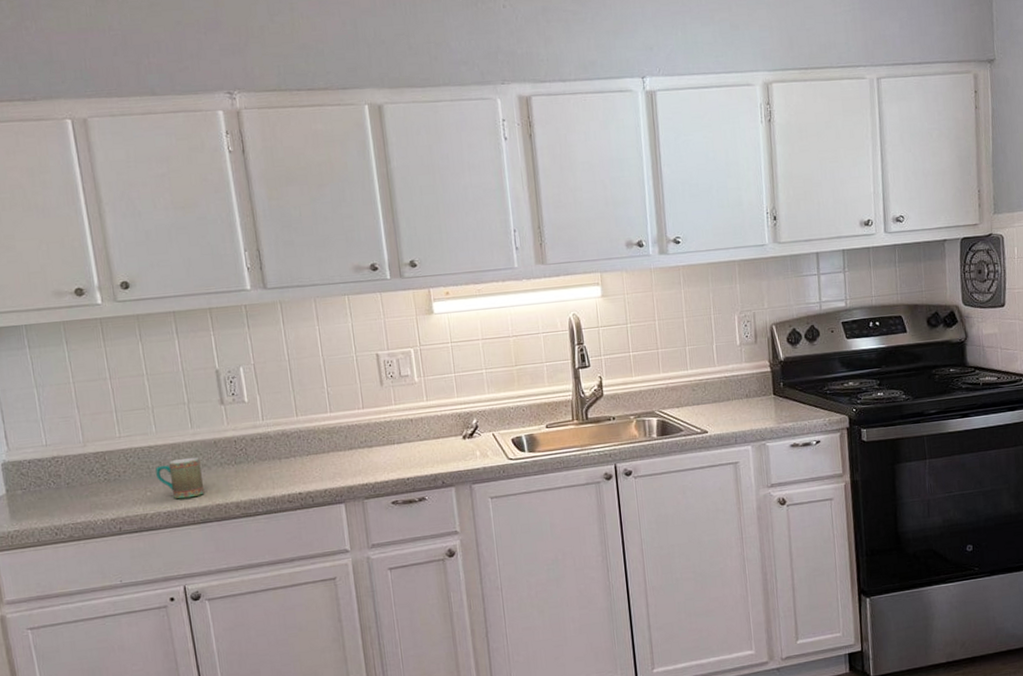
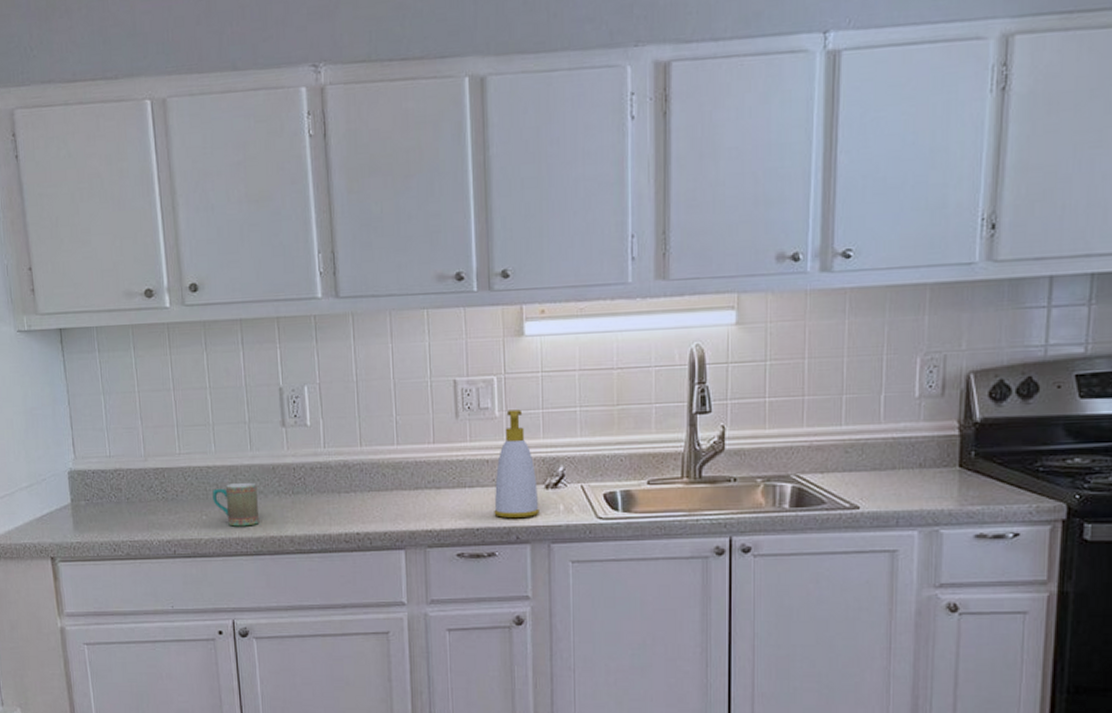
soap bottle: none [419,375,460,467] -> present [494,409,540,519]

